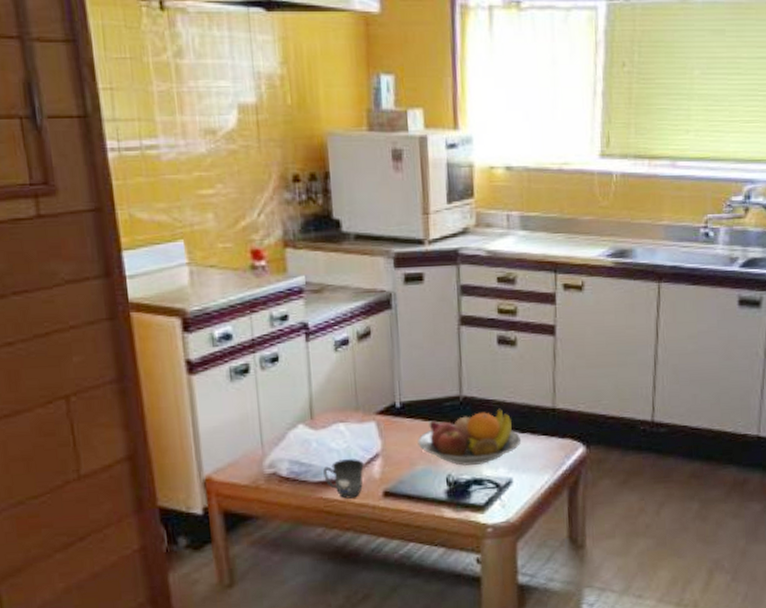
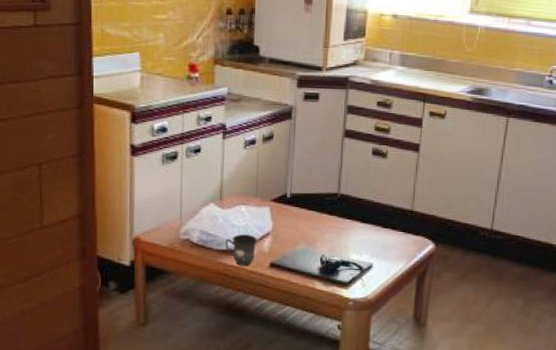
fruit bowl: present [417,408,522,466] -> none [301,206,384,250]

